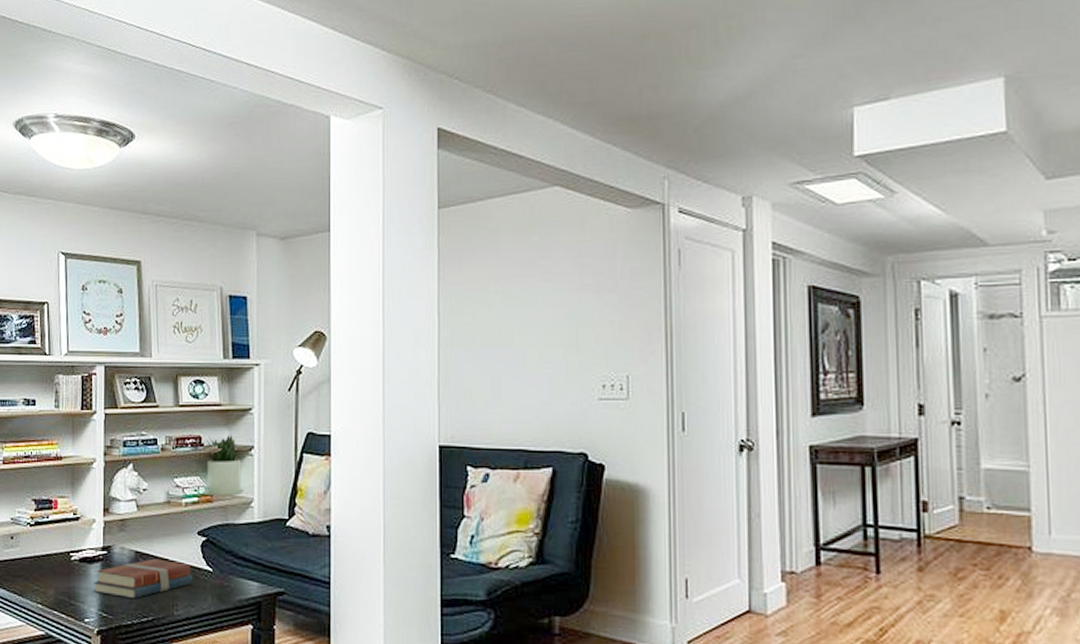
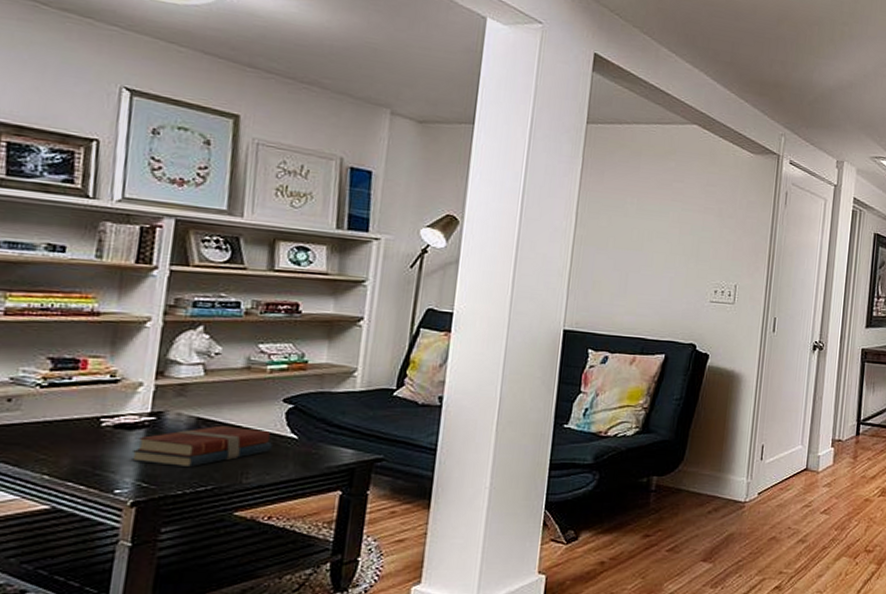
planter: present [203,435,244,497] -> none [295,304,347,366]

